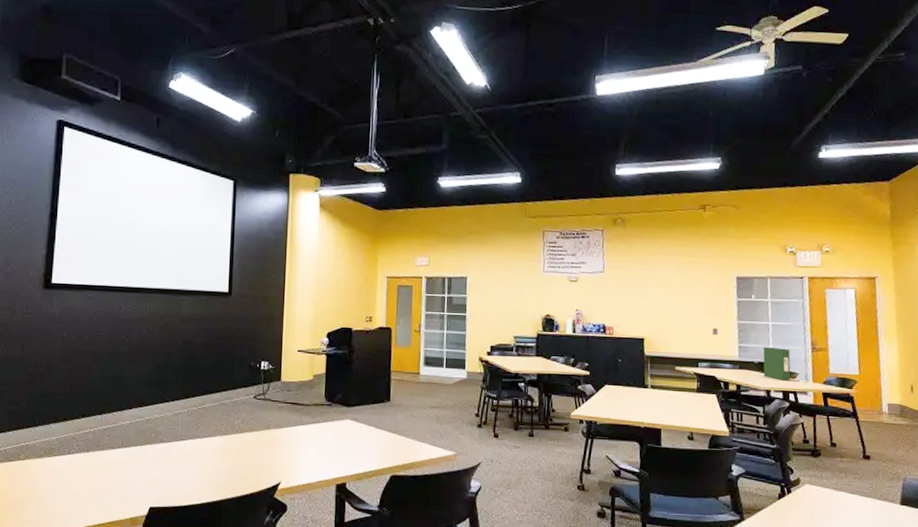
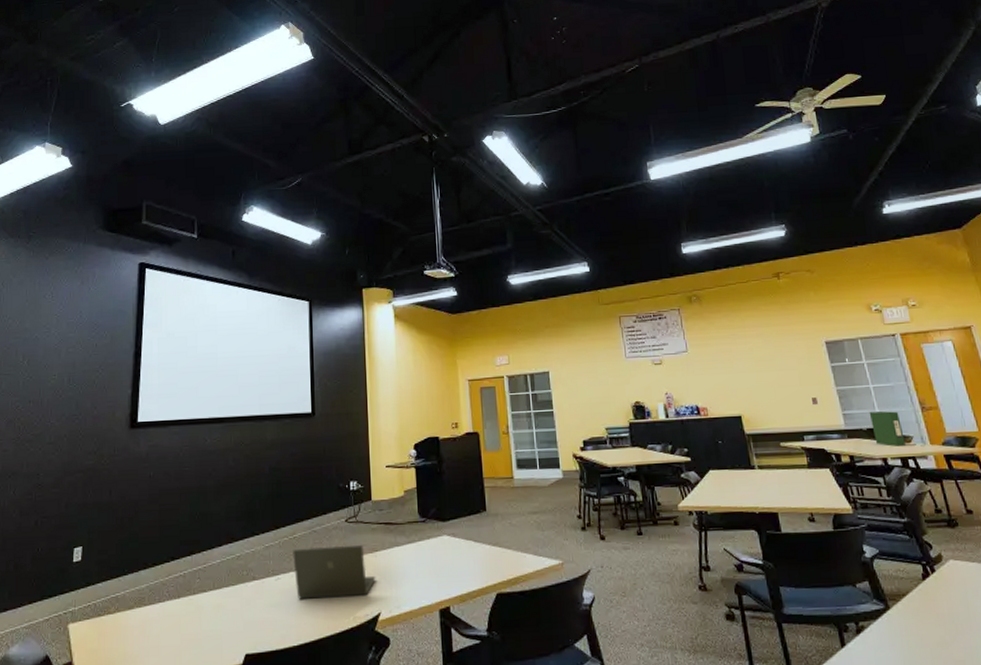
laptop: none [200,417,279,466] -> present [292,544,376,599]

